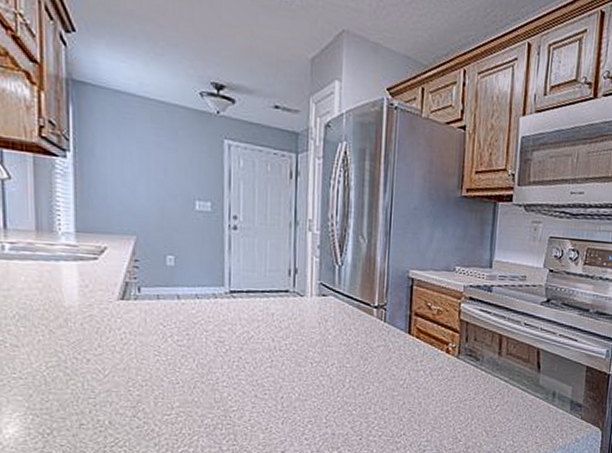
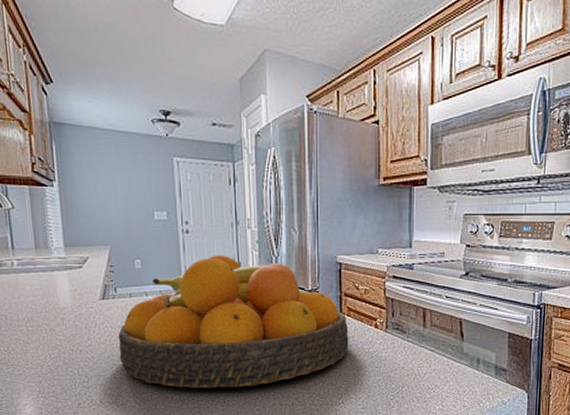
fruit bowl: none [138,257,417,413] -> present [118,255,349,388]

